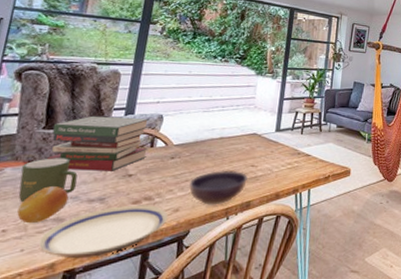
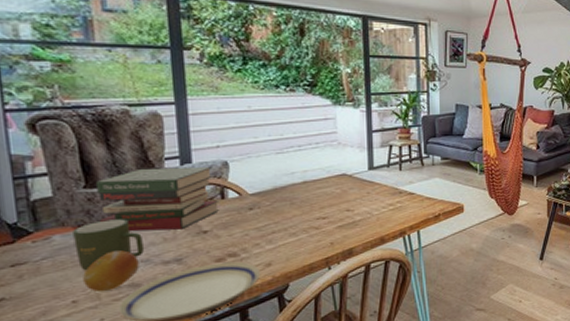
bowl: present [188,170,248,205] -> none [276,216,345,256]

